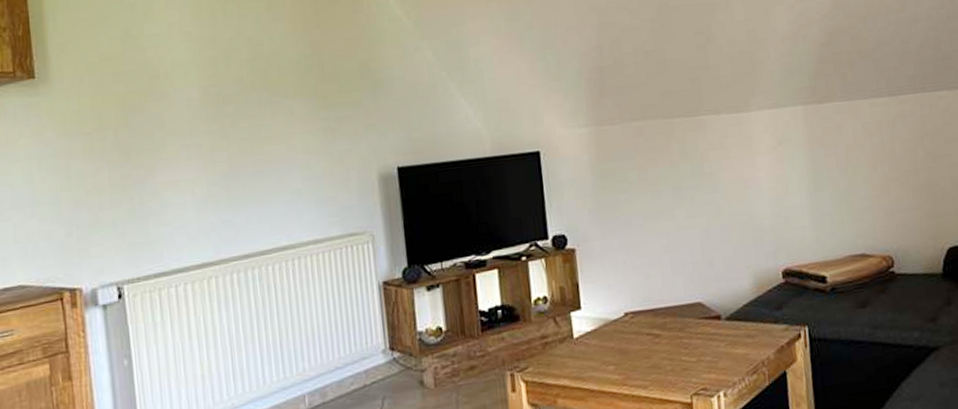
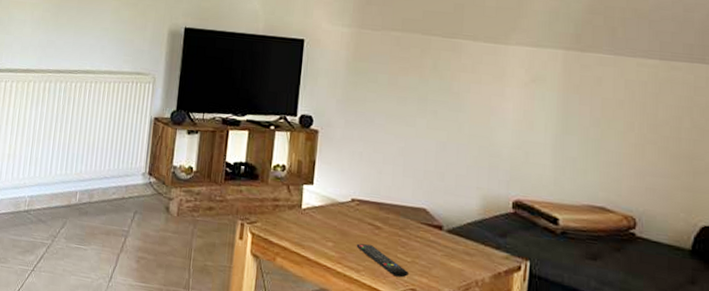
remote control: none [638,356,696,381] -> present [356,243,408,278]

